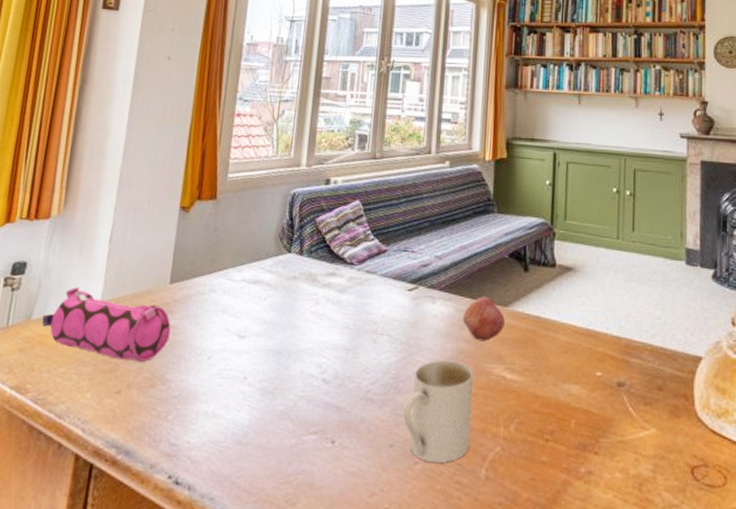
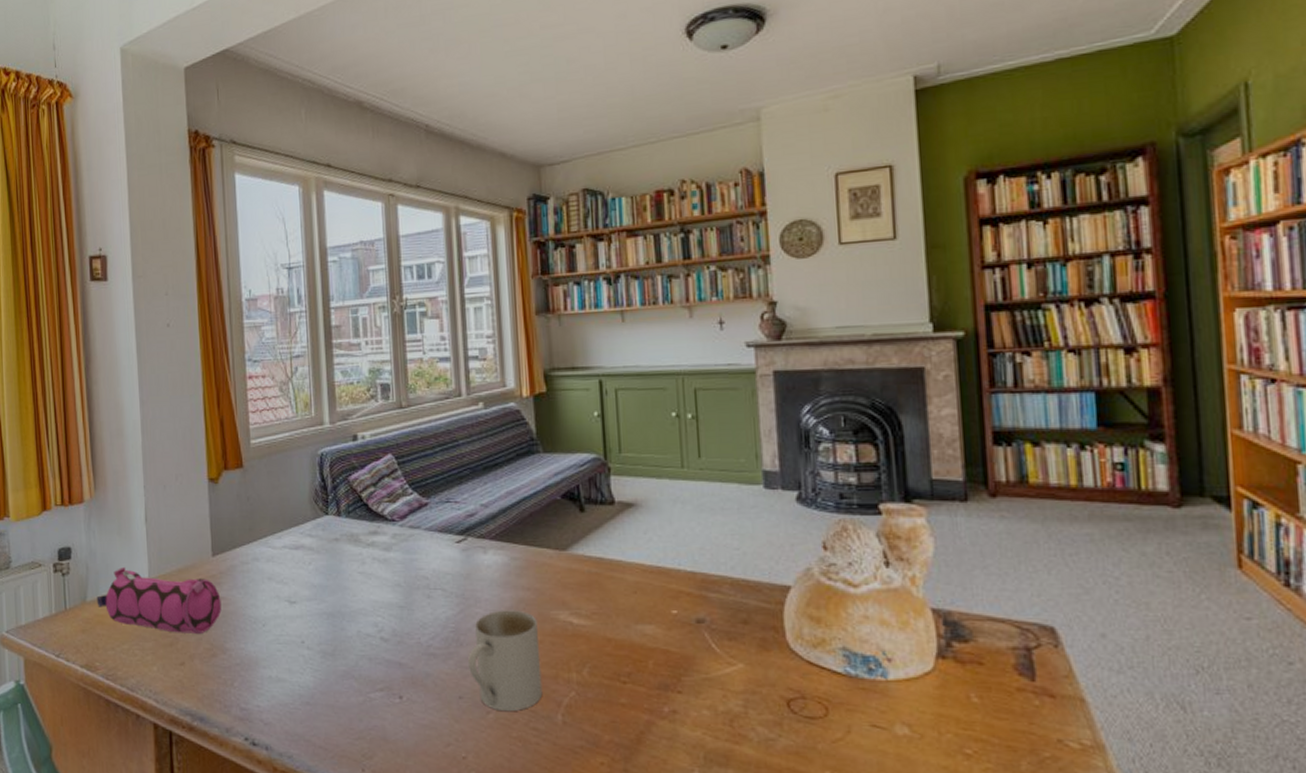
fruit: present [462,297,505,342] -> none [518,542,565,588]

